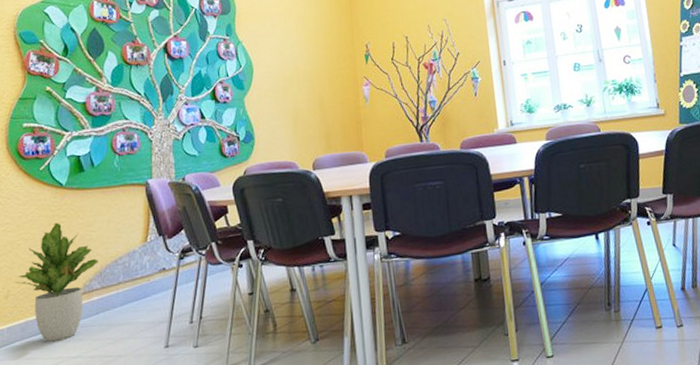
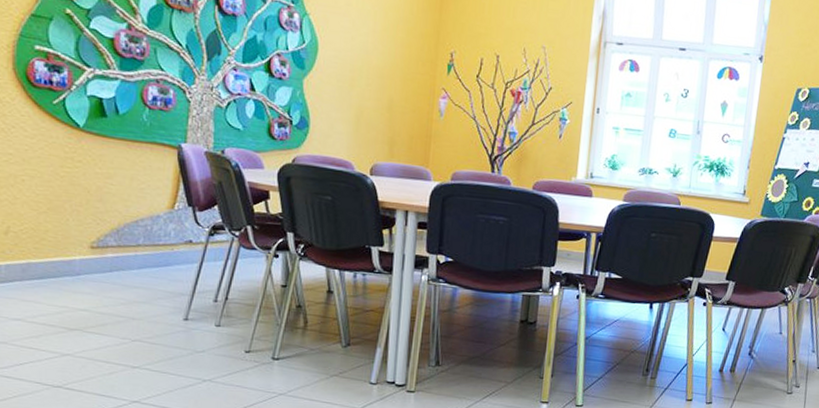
potted plant: present [15,222,99,342] -> none [17,165,116,290]

